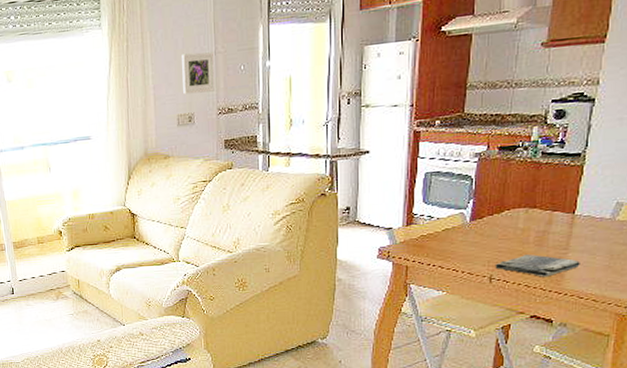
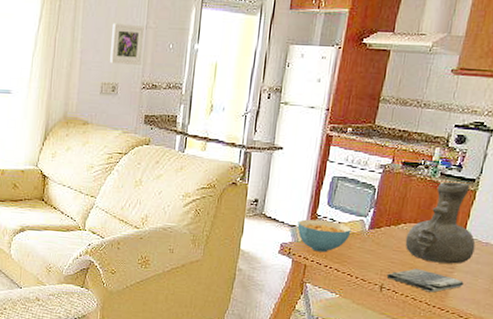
cereal bowl: none [394,218,451,251] -> present [297,219,351,253]
vase: none [511,158,589,246] -> present [405,181,476,264]

